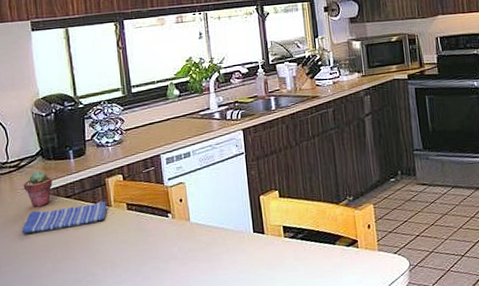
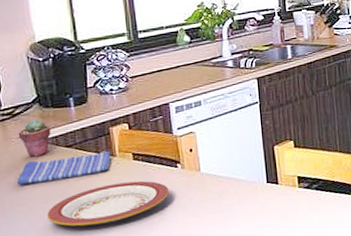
plate: none [49,230,161,274] -> present [47,180,170,226]

